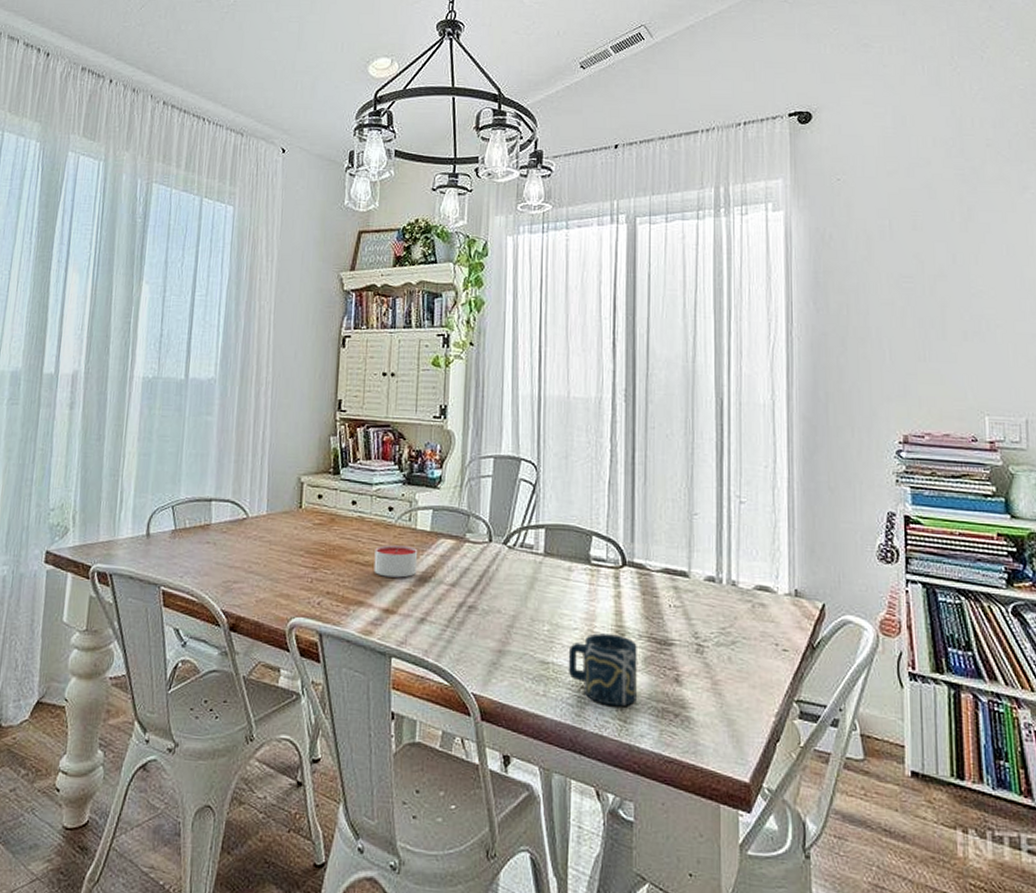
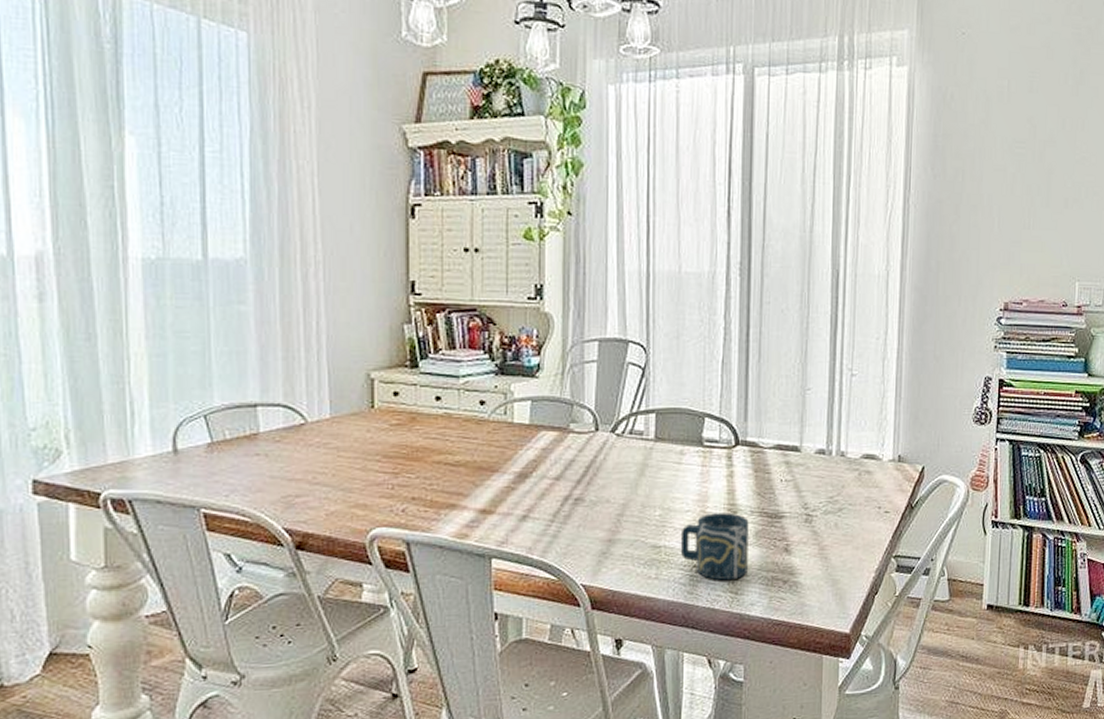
candle: present [373,545,418,578] -> none [466,441,516,476]

